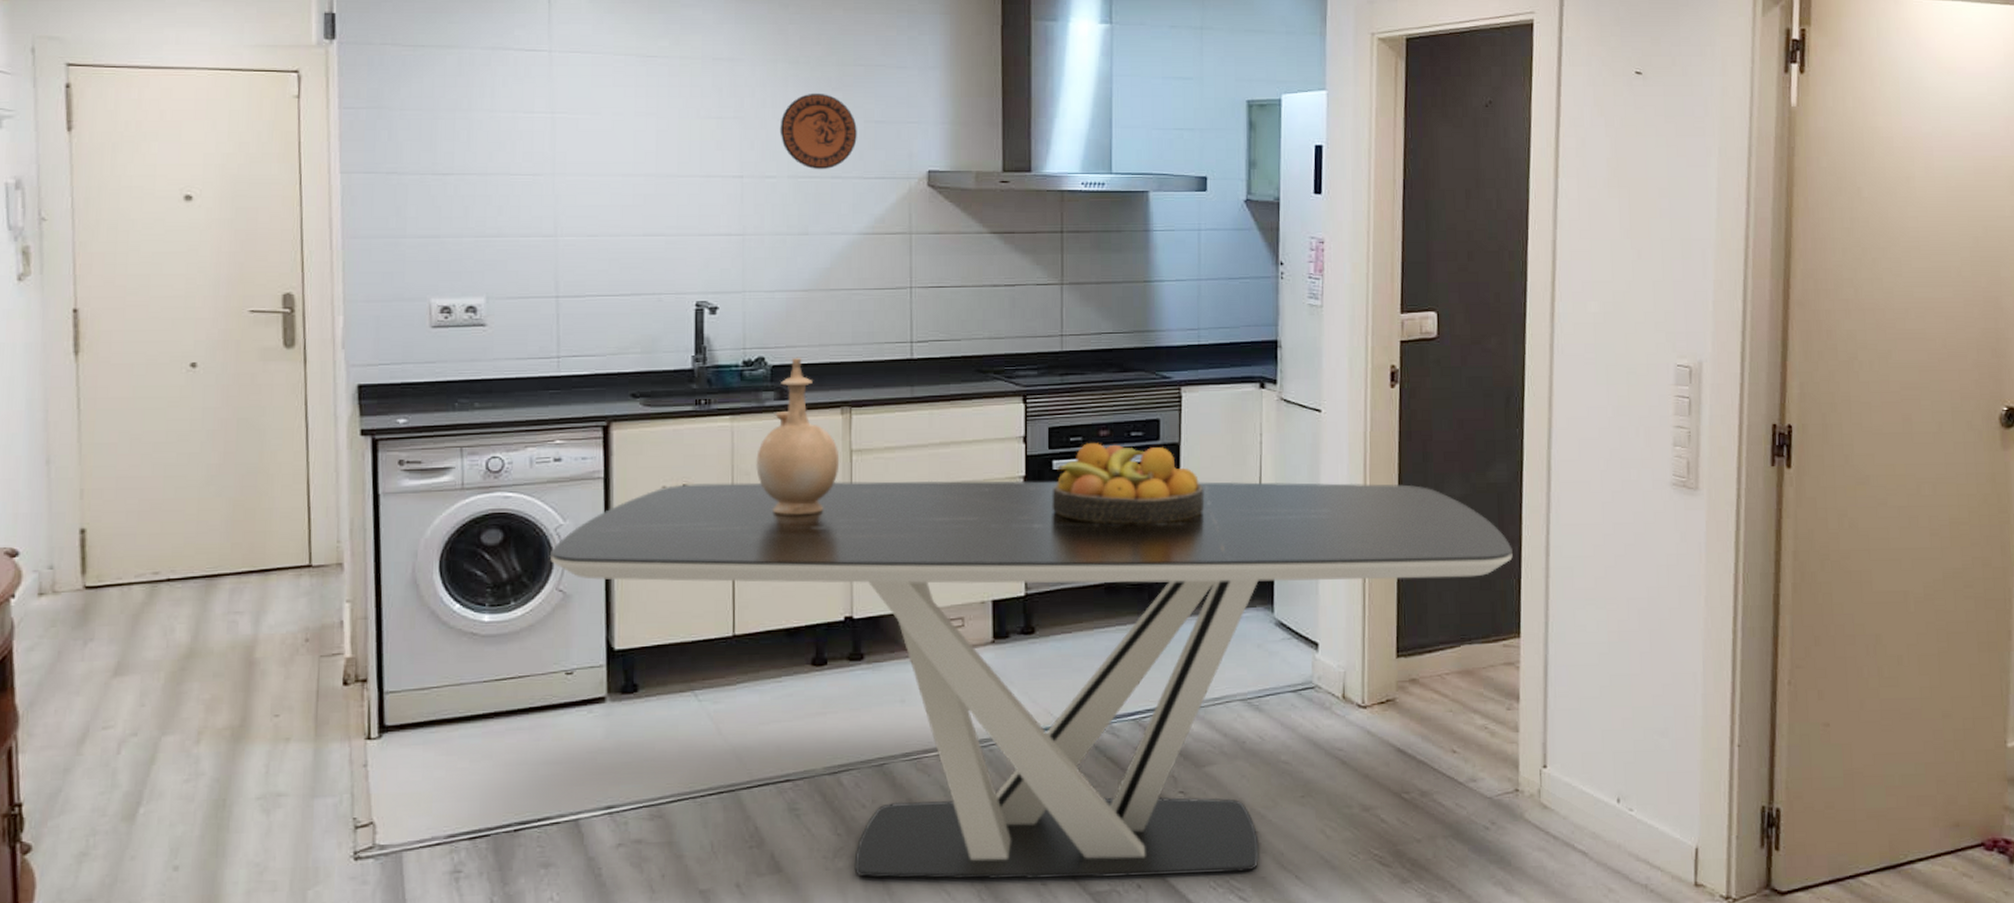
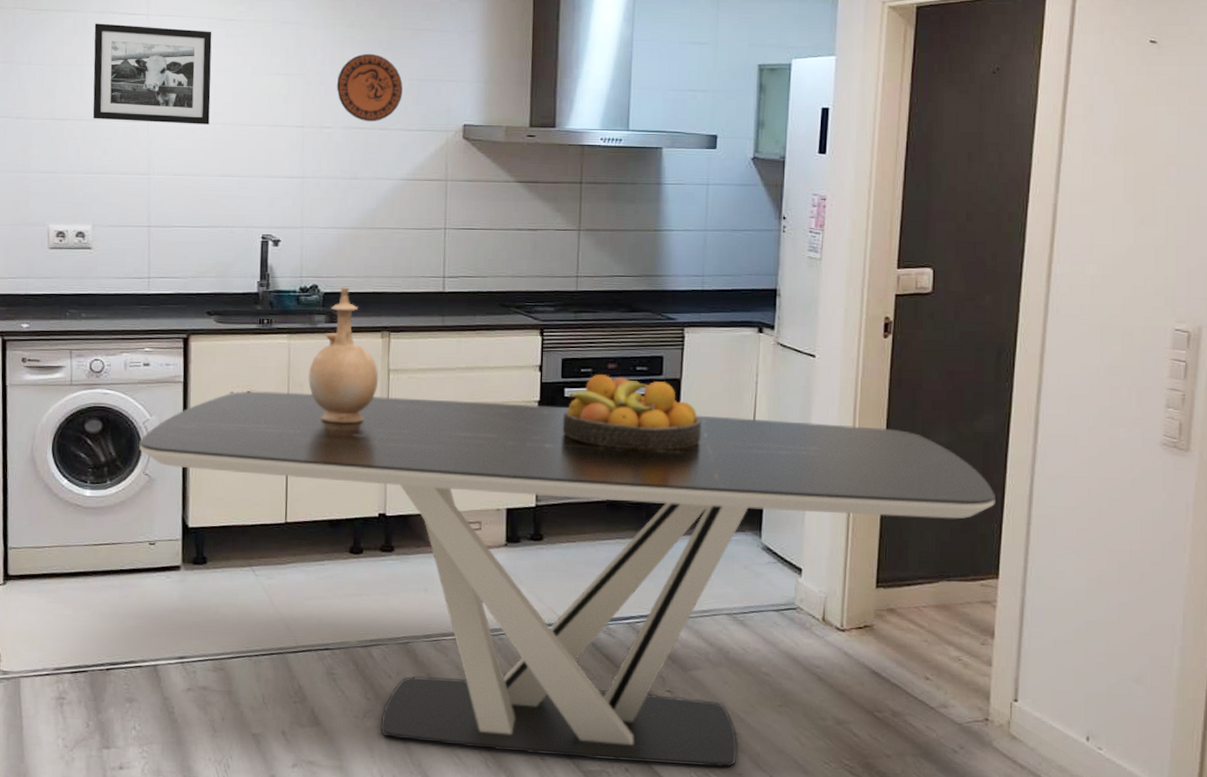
picture frame: none [484,61,630,177] -> present [92,23,212,124]

